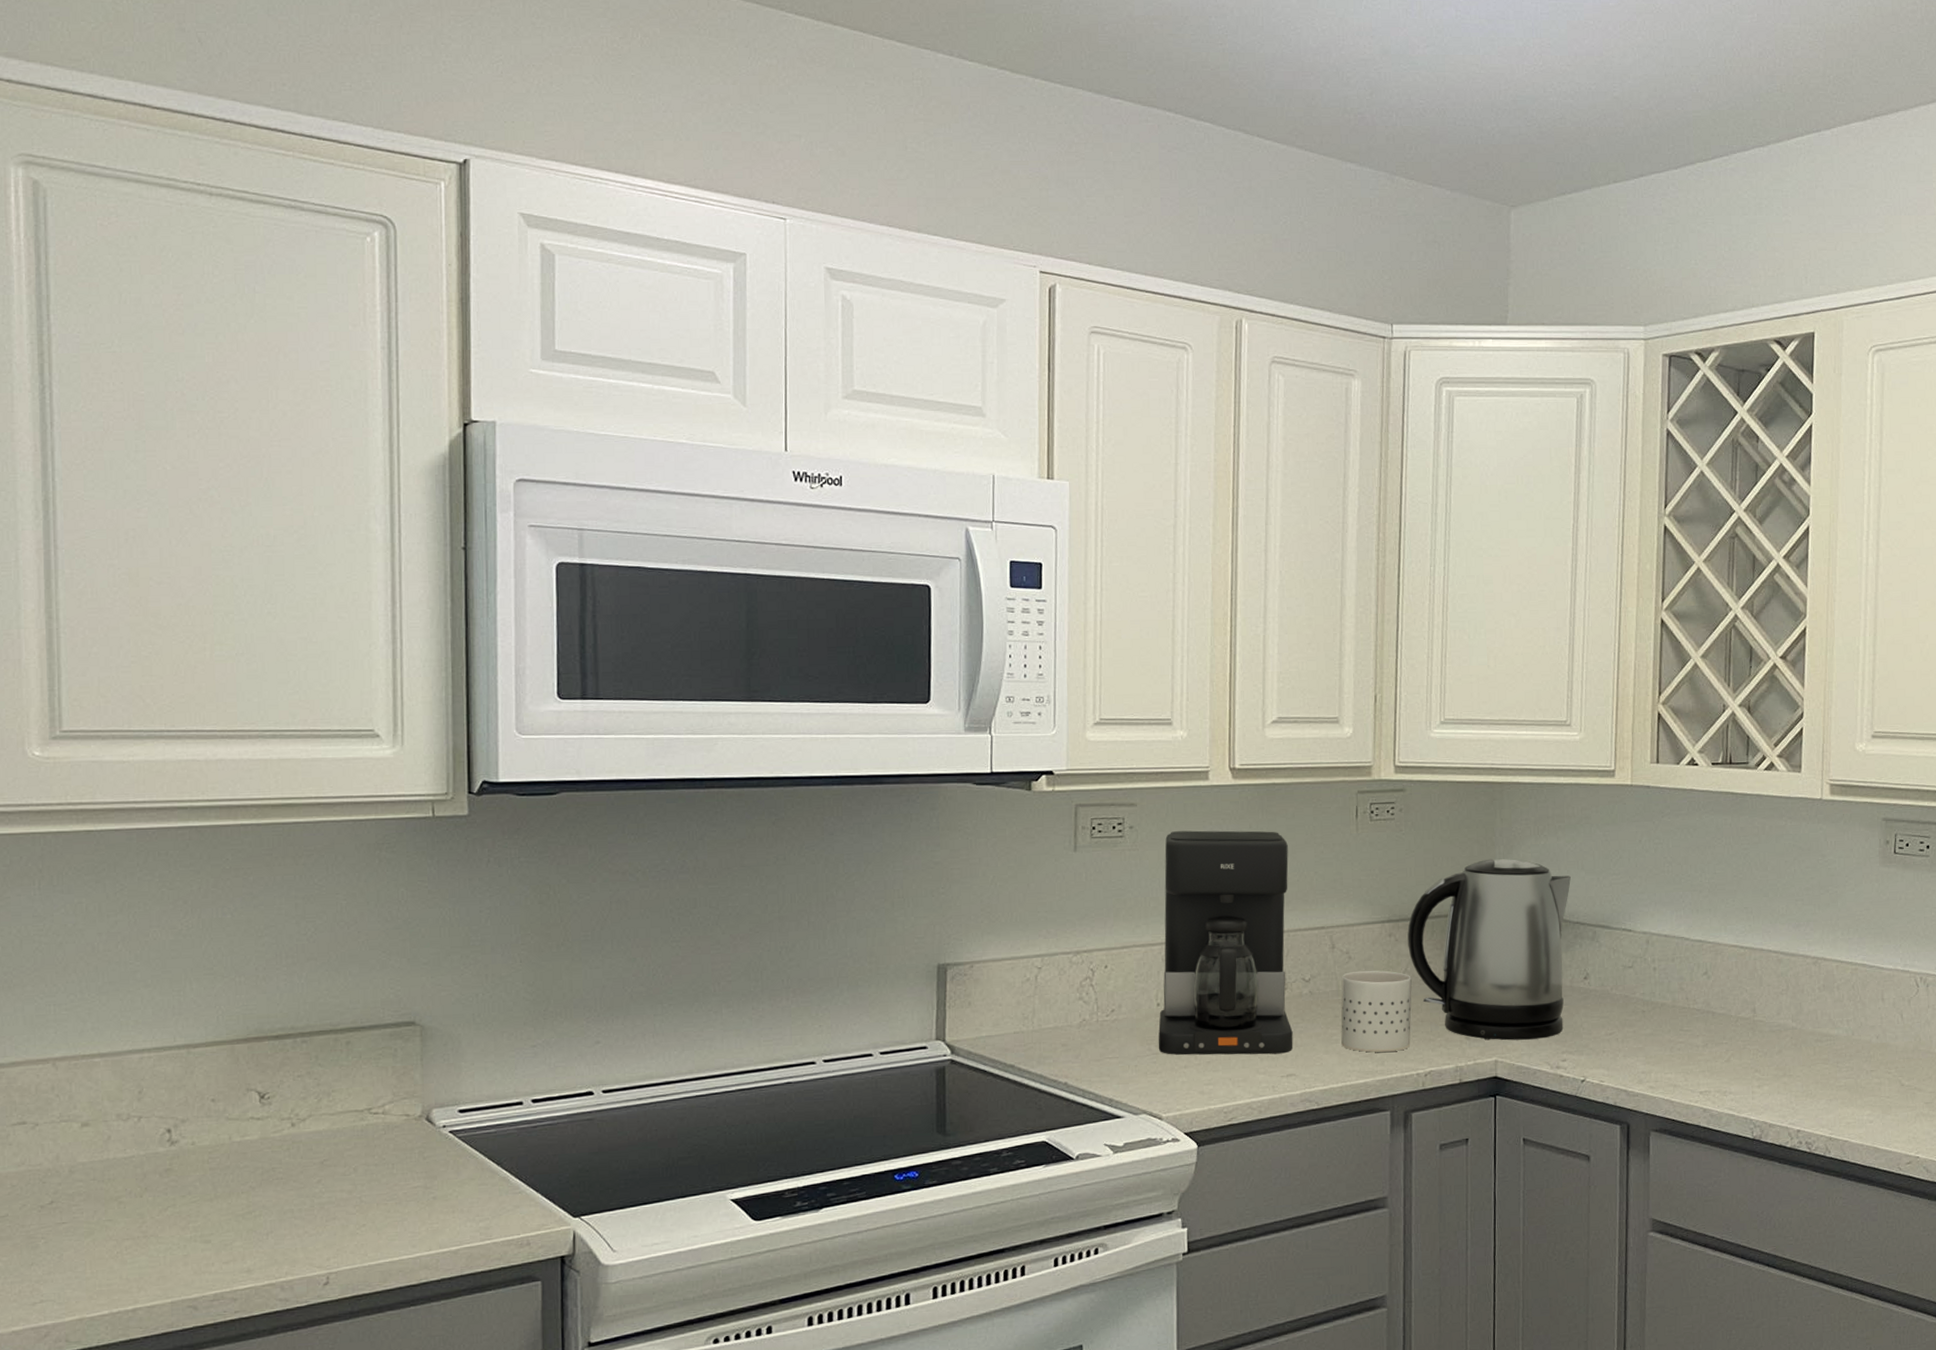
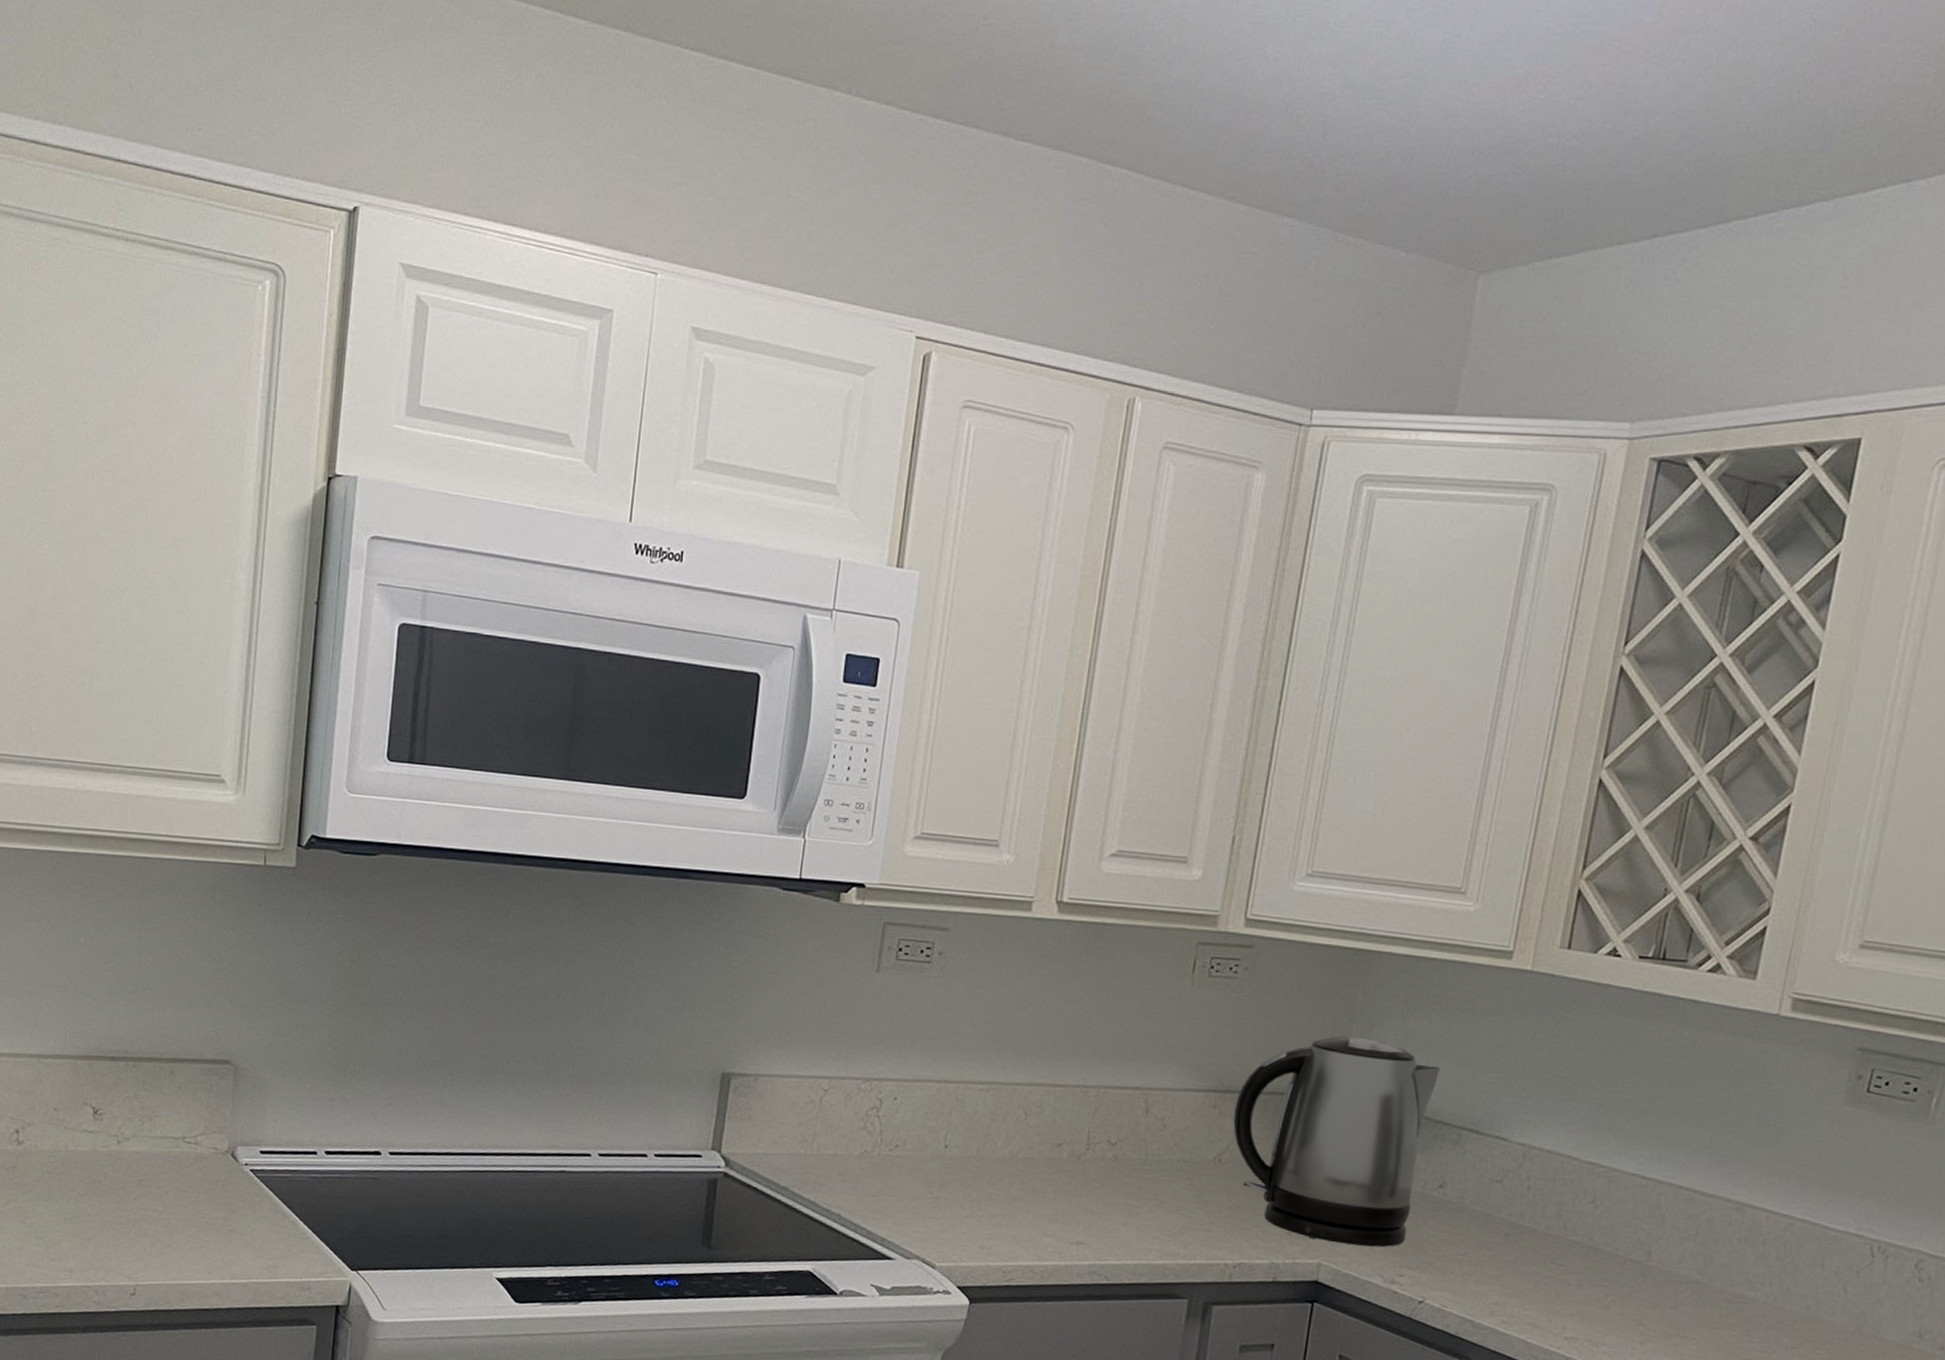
coffee maker: present [1158,830,1293,1055] -> none [940,963,1111,1219]
mug: present [1341,970,1412,1053] -> none [1142,1141,1233,1236]

